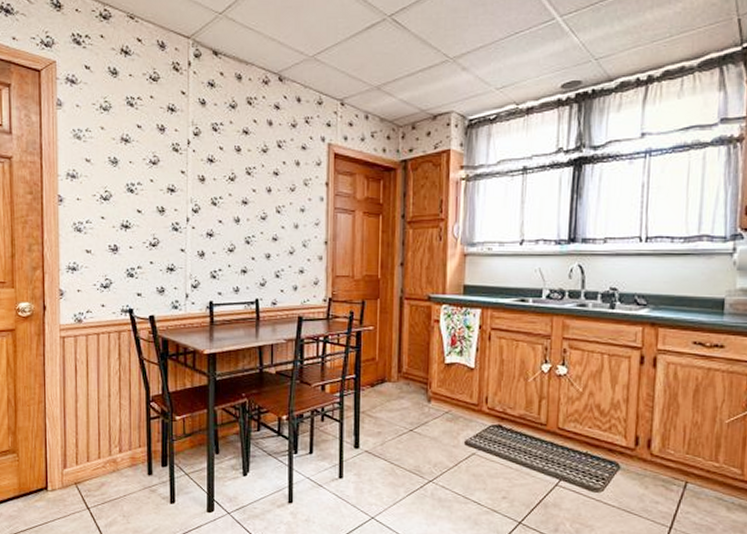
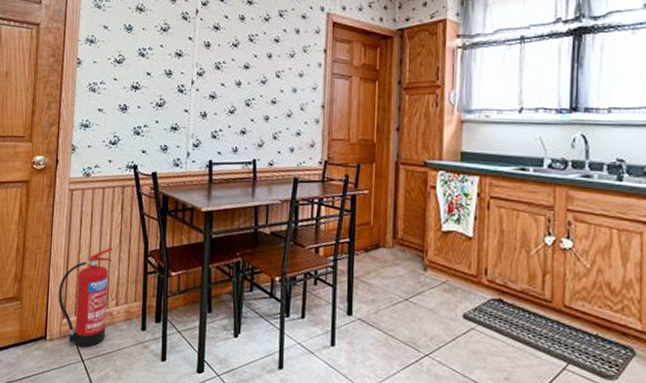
fire extinguisher: none [57,395,113,496] -> present [58,248,113,348]

